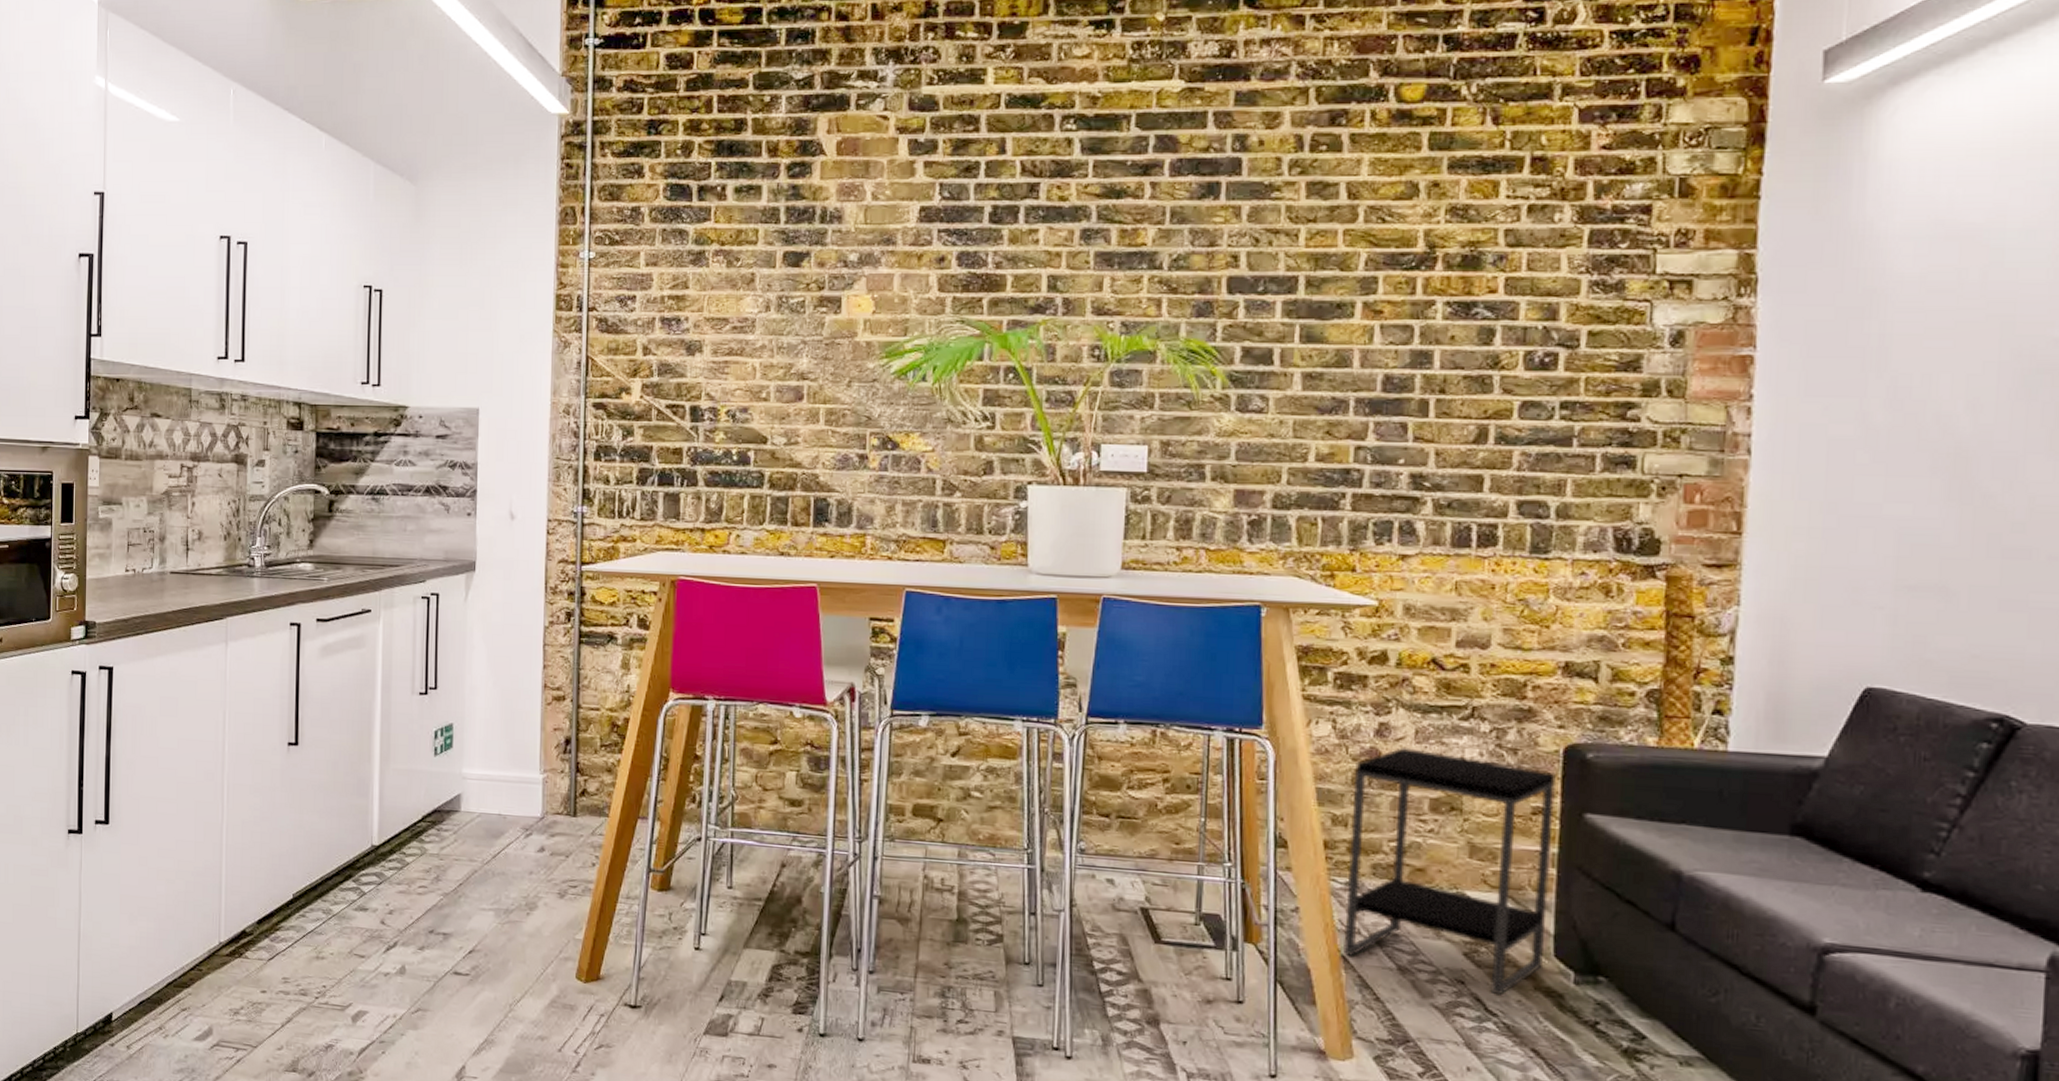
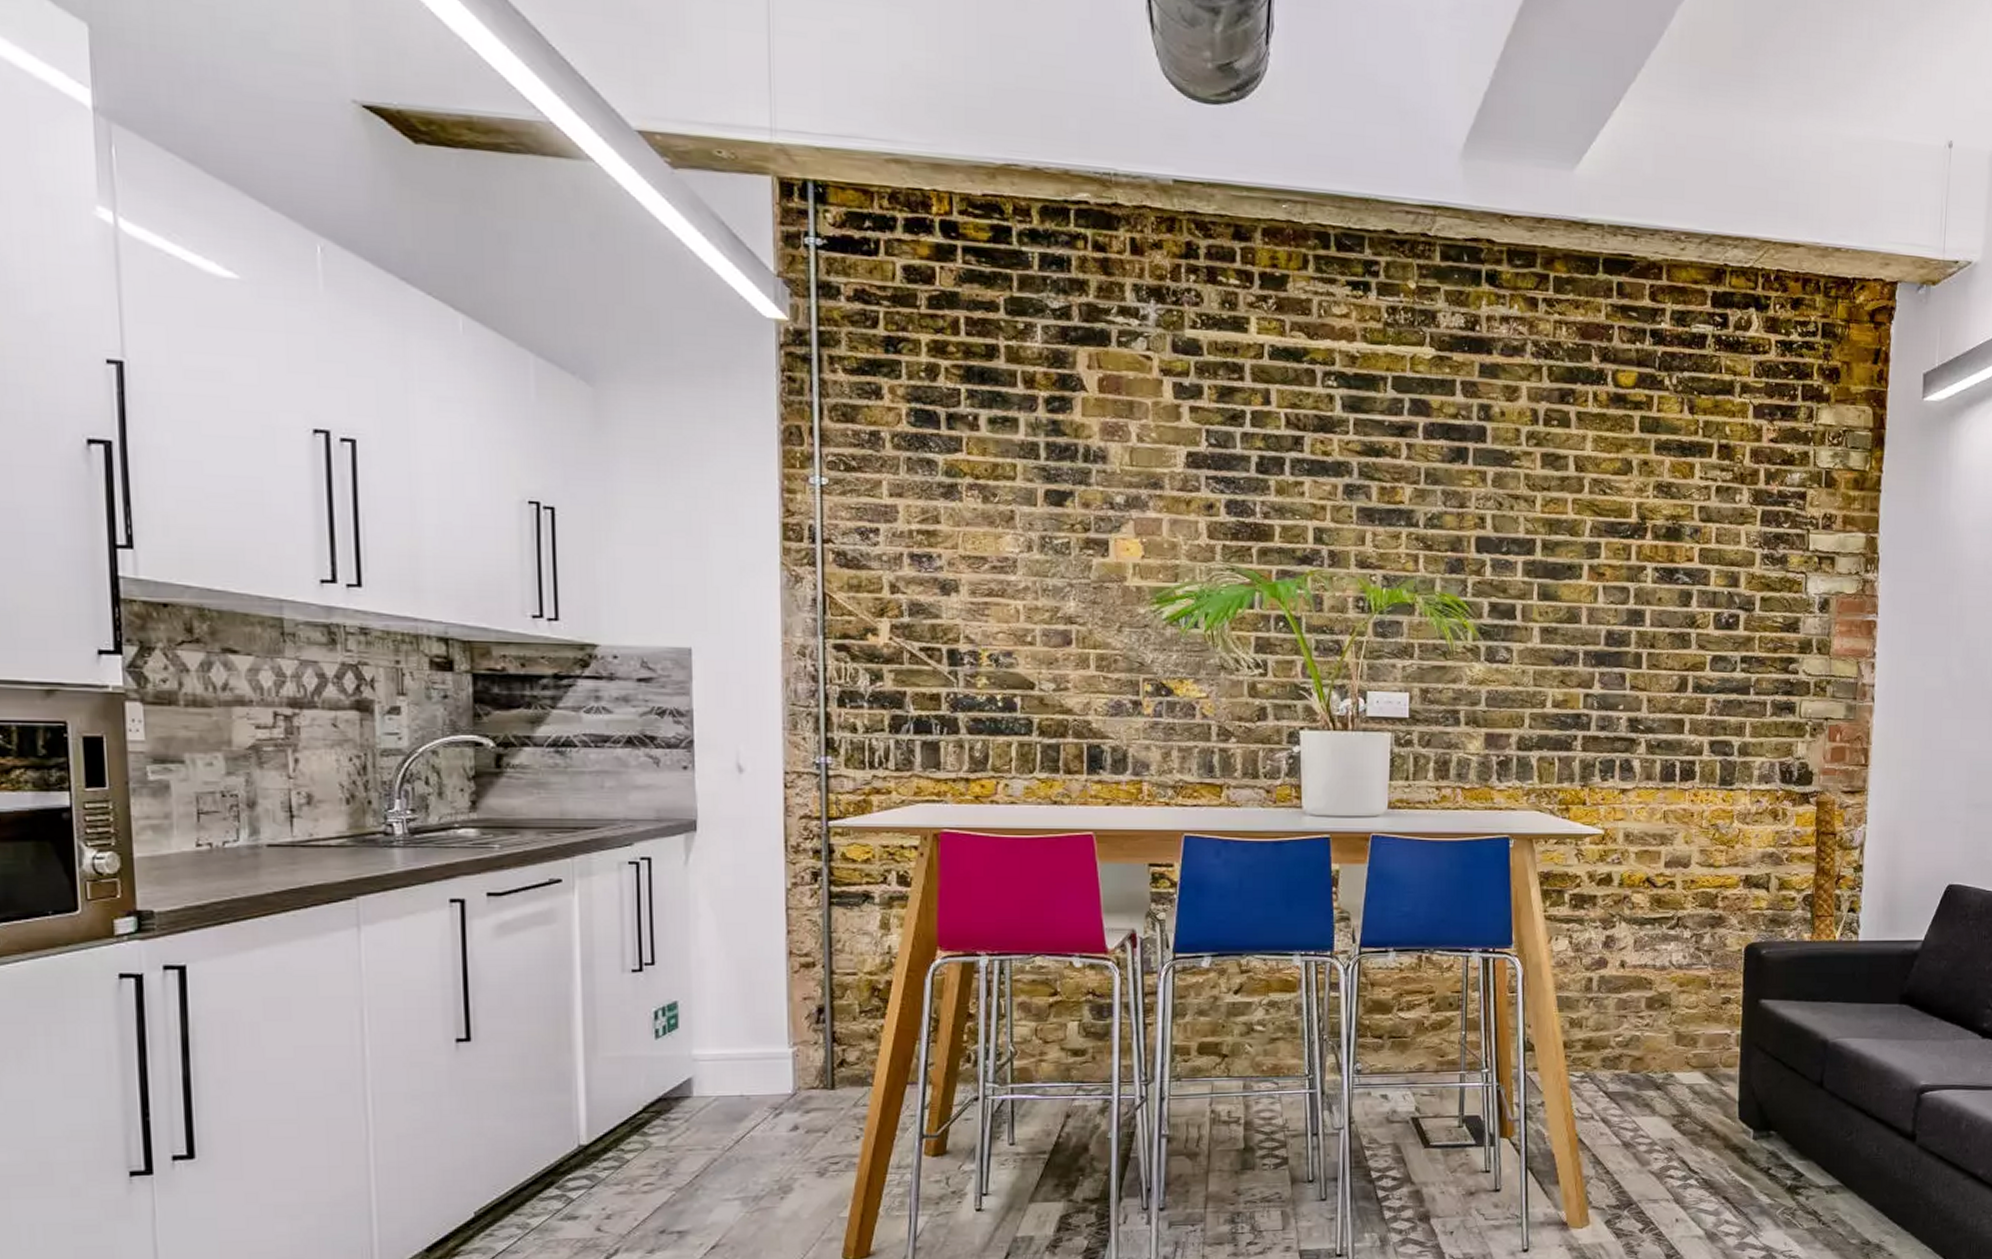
side table: present [1343,746,1557,996] -> none [1580,955,1740,1156]

